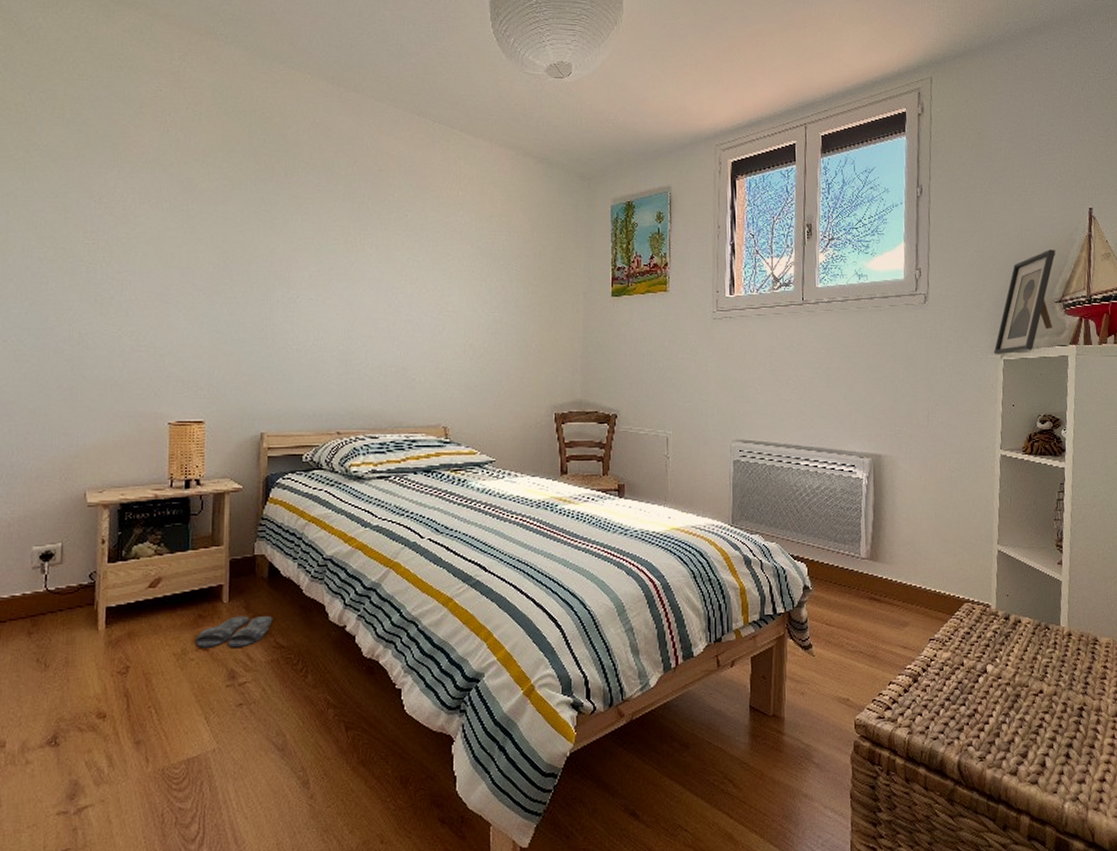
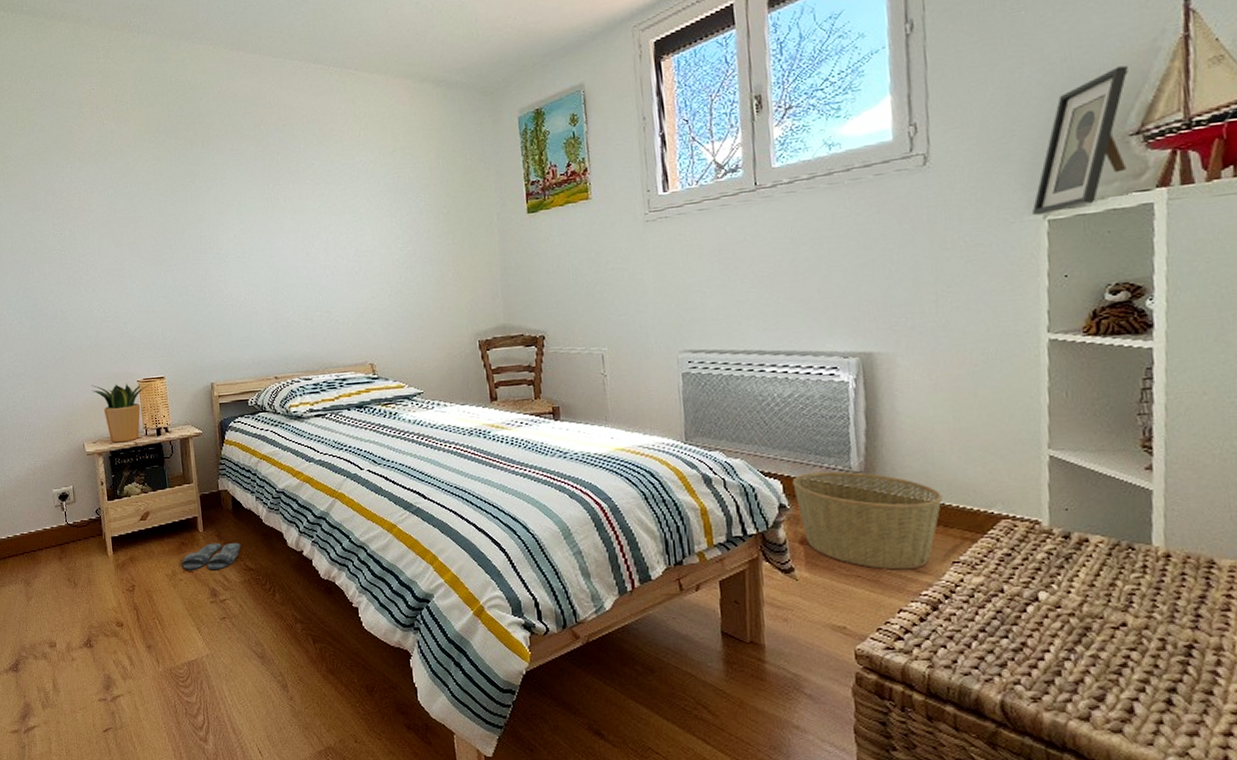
potted plant: none [106,423,185,494] -> present [91,383,151,443]
basket: none [815,557,925,647] -> present [792,471,943,570]

